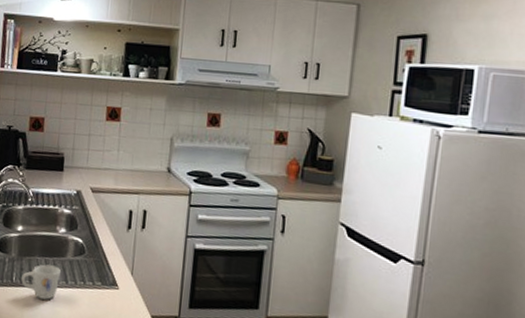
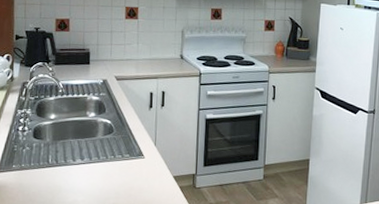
mug: present [21,264,61,300] -> none [57,145,93,175]

